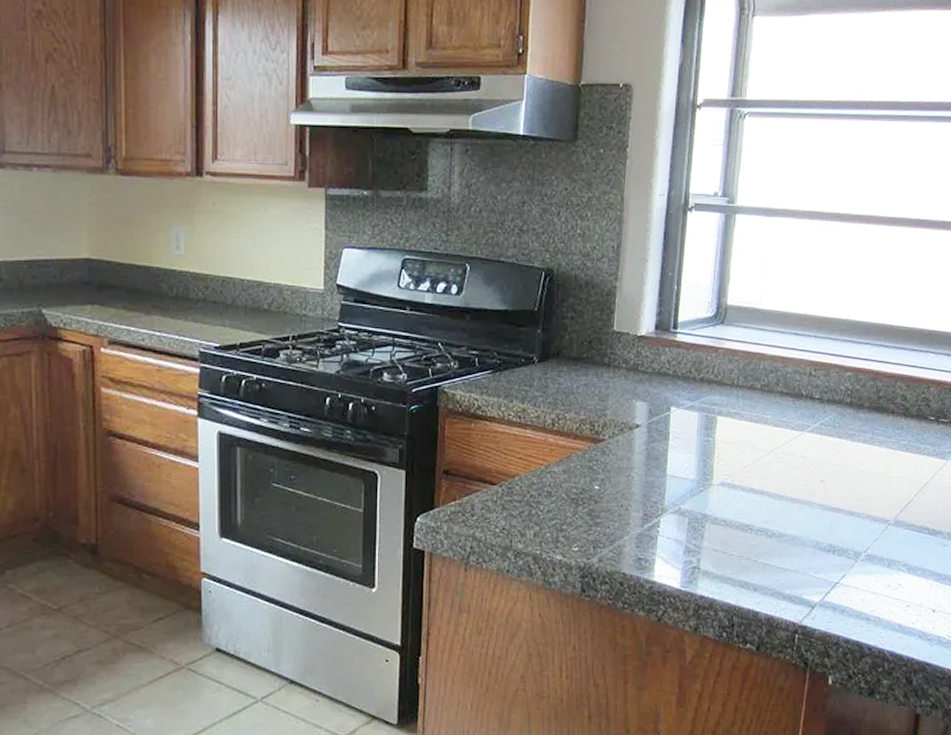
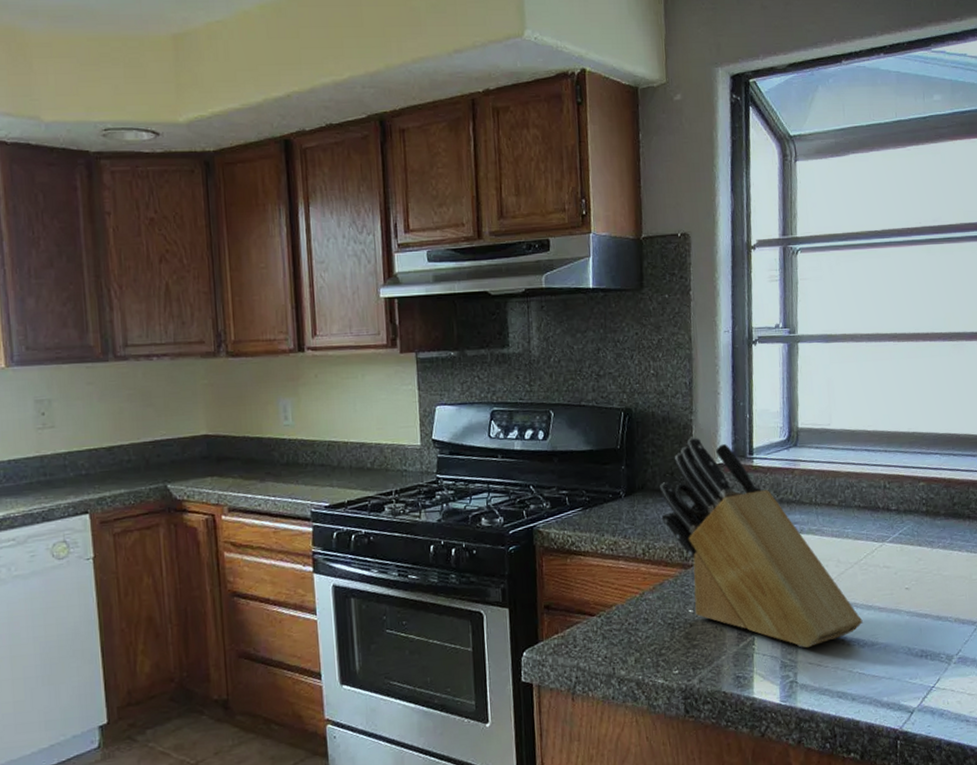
knife block: none [576,305,773,535] -> present [660,436,863,648]

